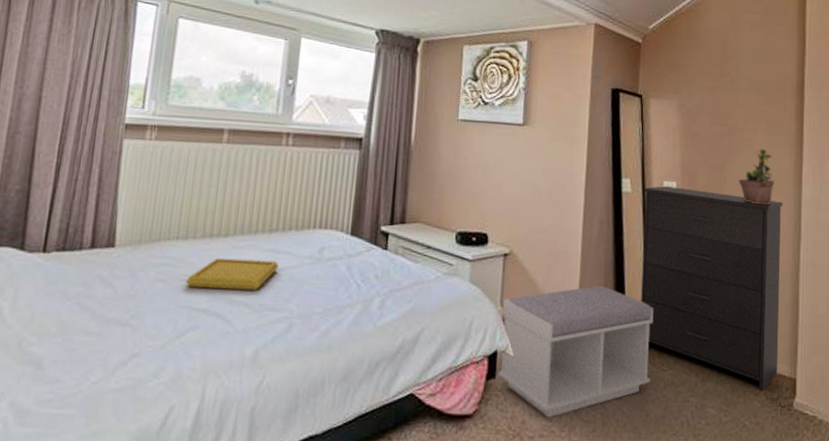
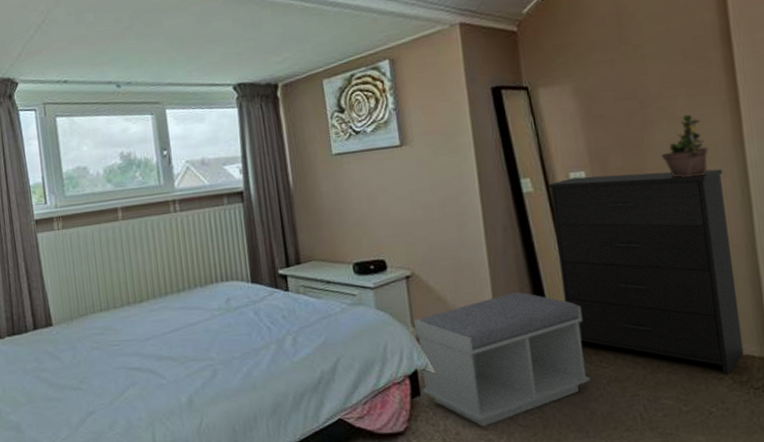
serving tray: present [185,257,278,290] -> none [116,317,192,351]

